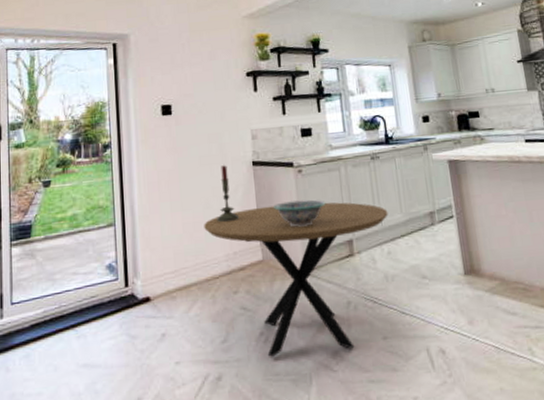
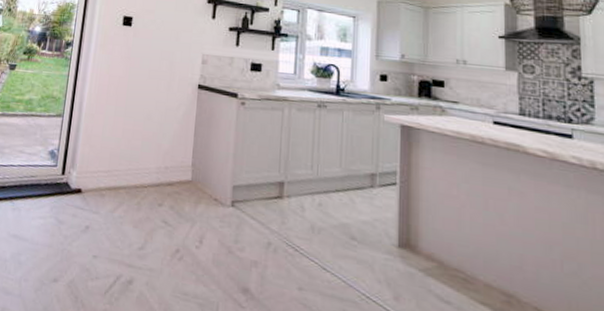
dining table: present [204,202,388,357] -> none [142,128,326,291]
candle: present [217,164,240,223] -> none [155,81,177,138]
decorative bowl: present [274,199,326,227] -> none [211,129,264,159]

